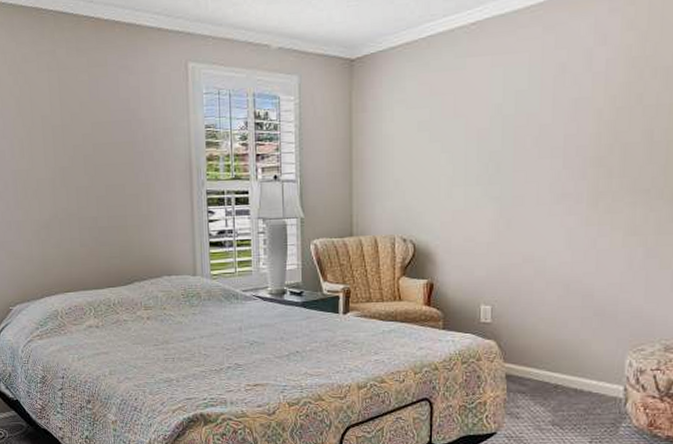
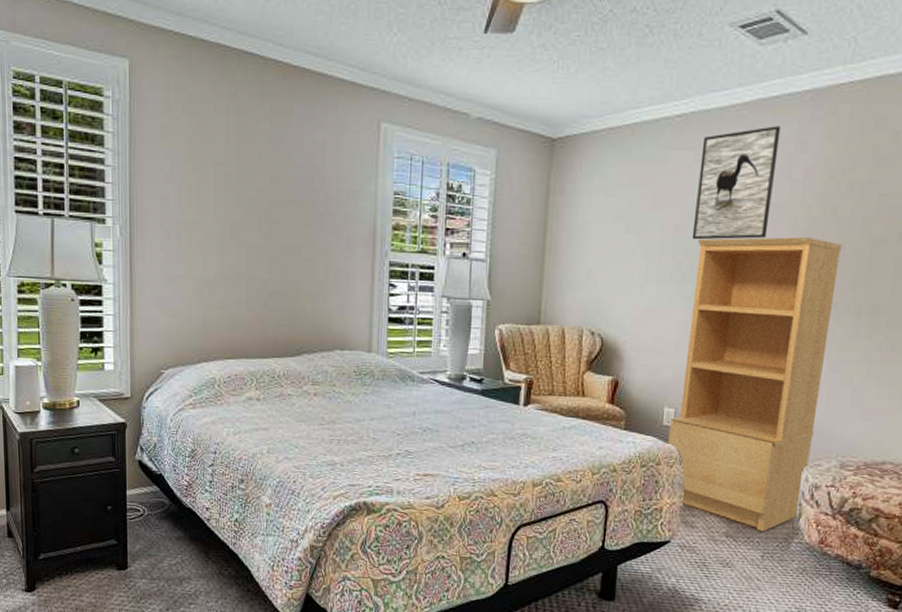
bookcase: none [487,127,649,418] -> present [668,237,841,531]
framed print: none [495,22,578,142] -> present [691,126,781,240]

